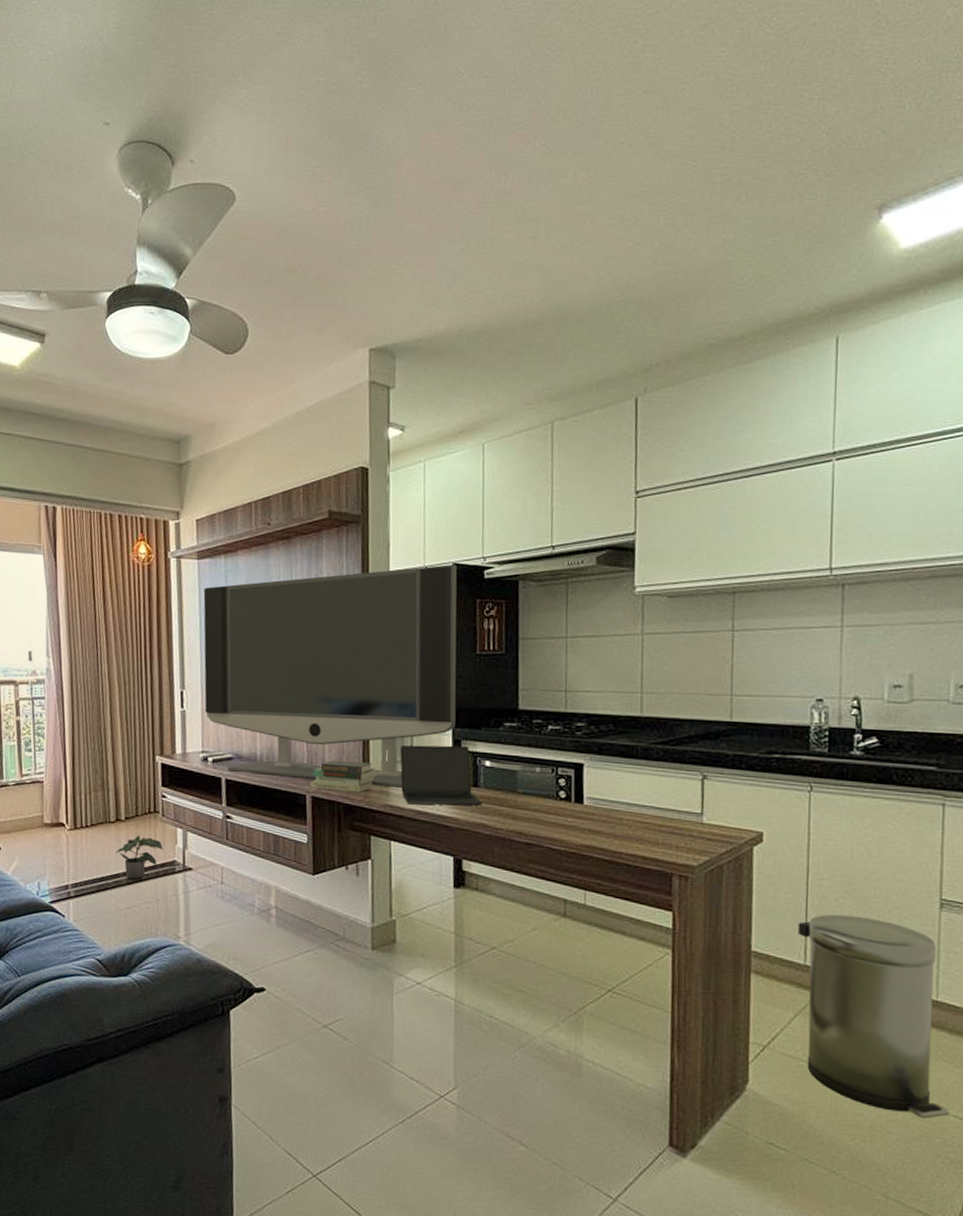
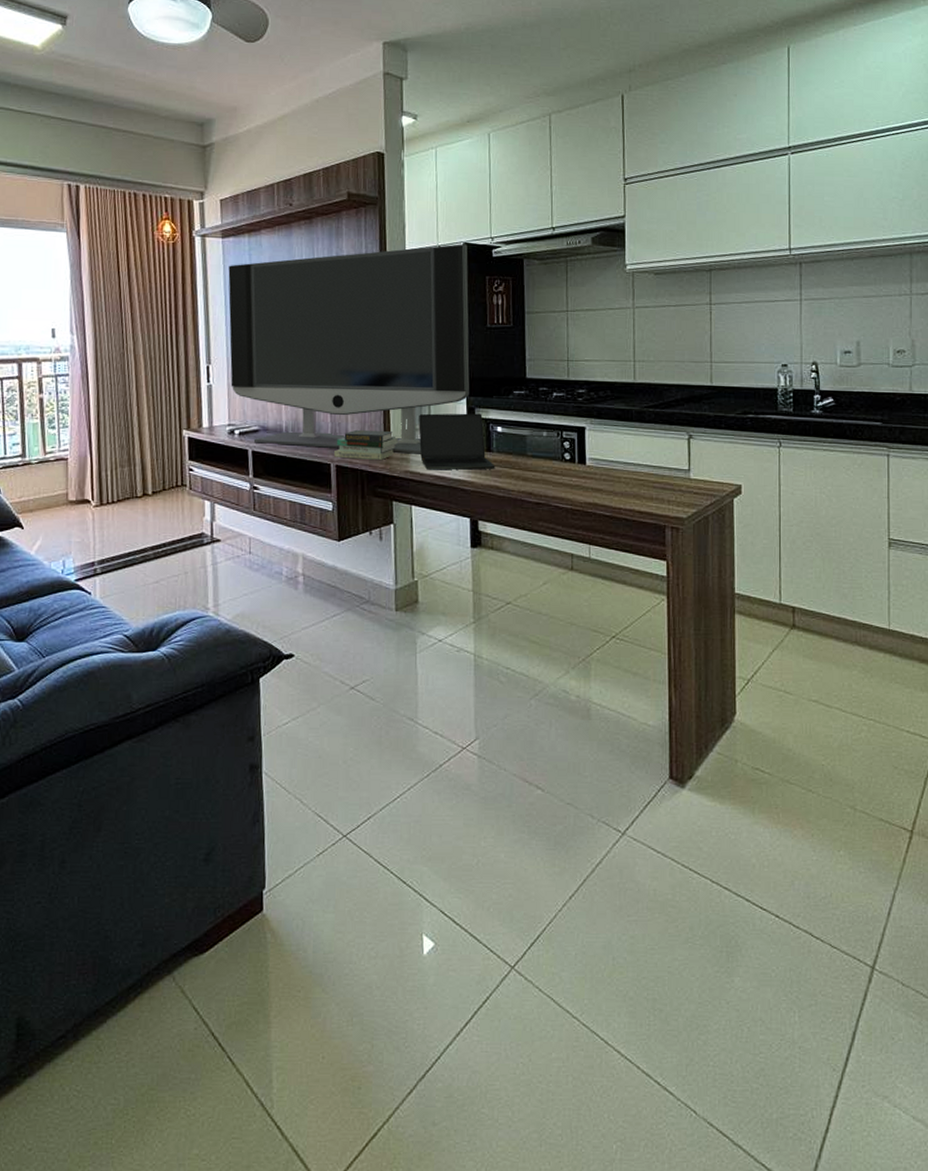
potted plant: present [116,835,163,881] -> none [143,509,190,555]
pedal bin: present [797,914,949,1119] -> none [773,556,902,735]

